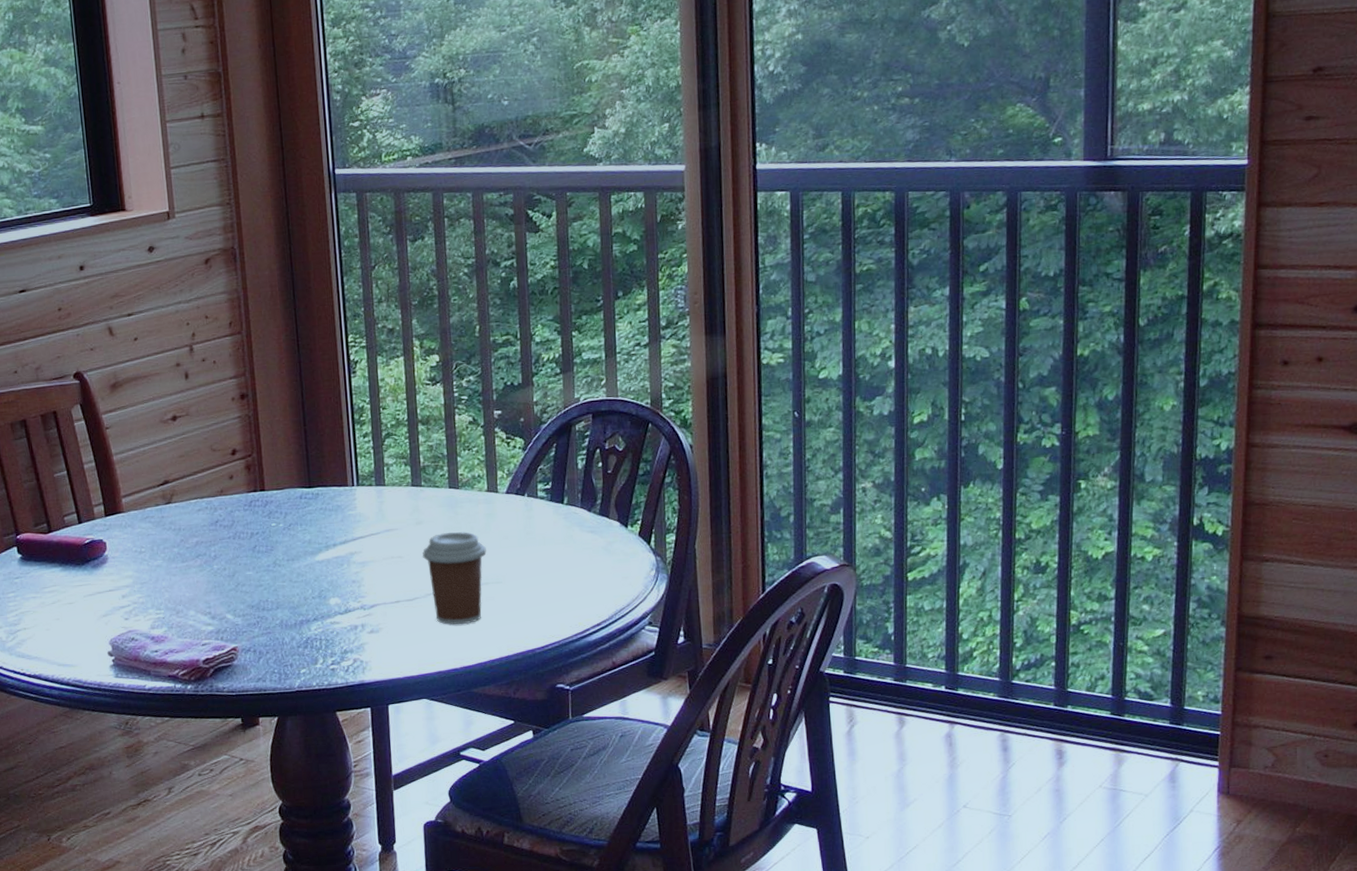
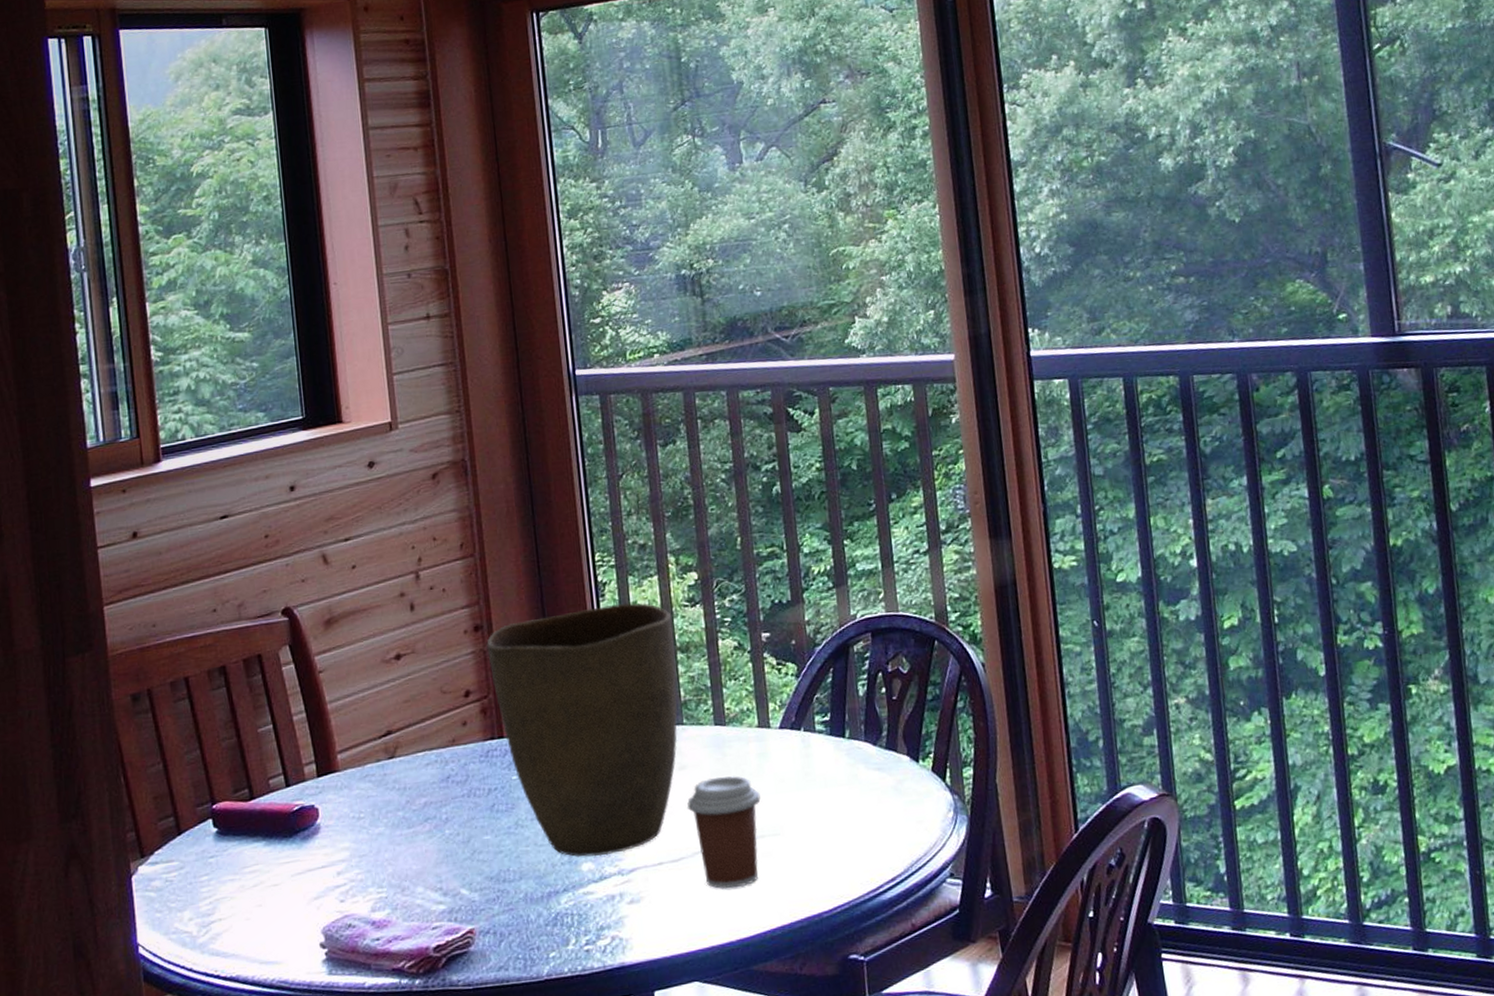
vase: none [251,380,418,594] -> present [486,603,678,857]

